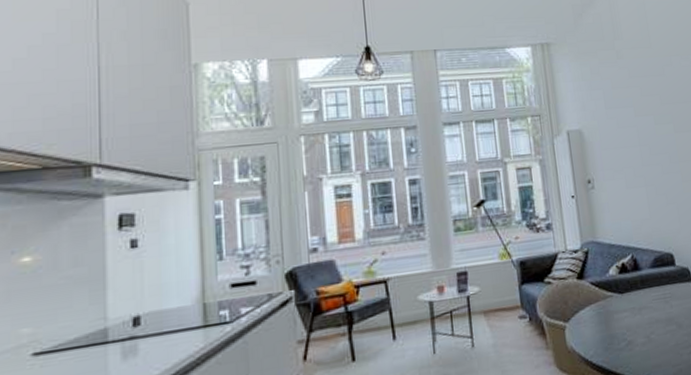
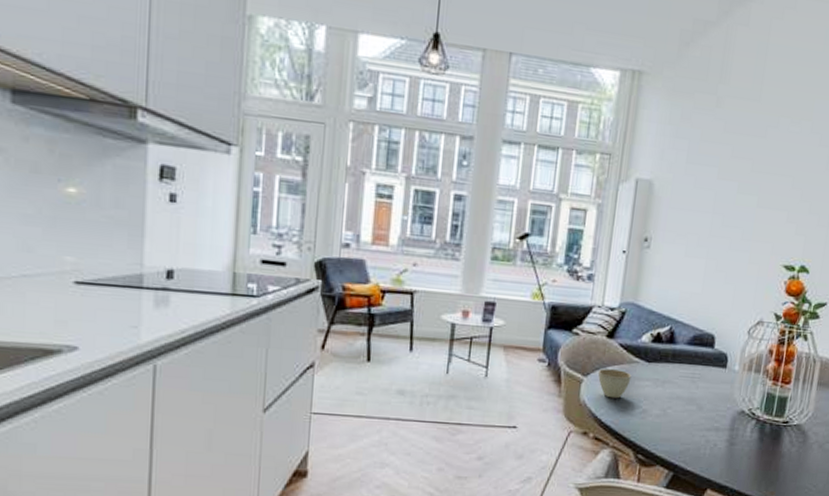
cup: none [577,307,610,338] -> present [597,368,632,399]

